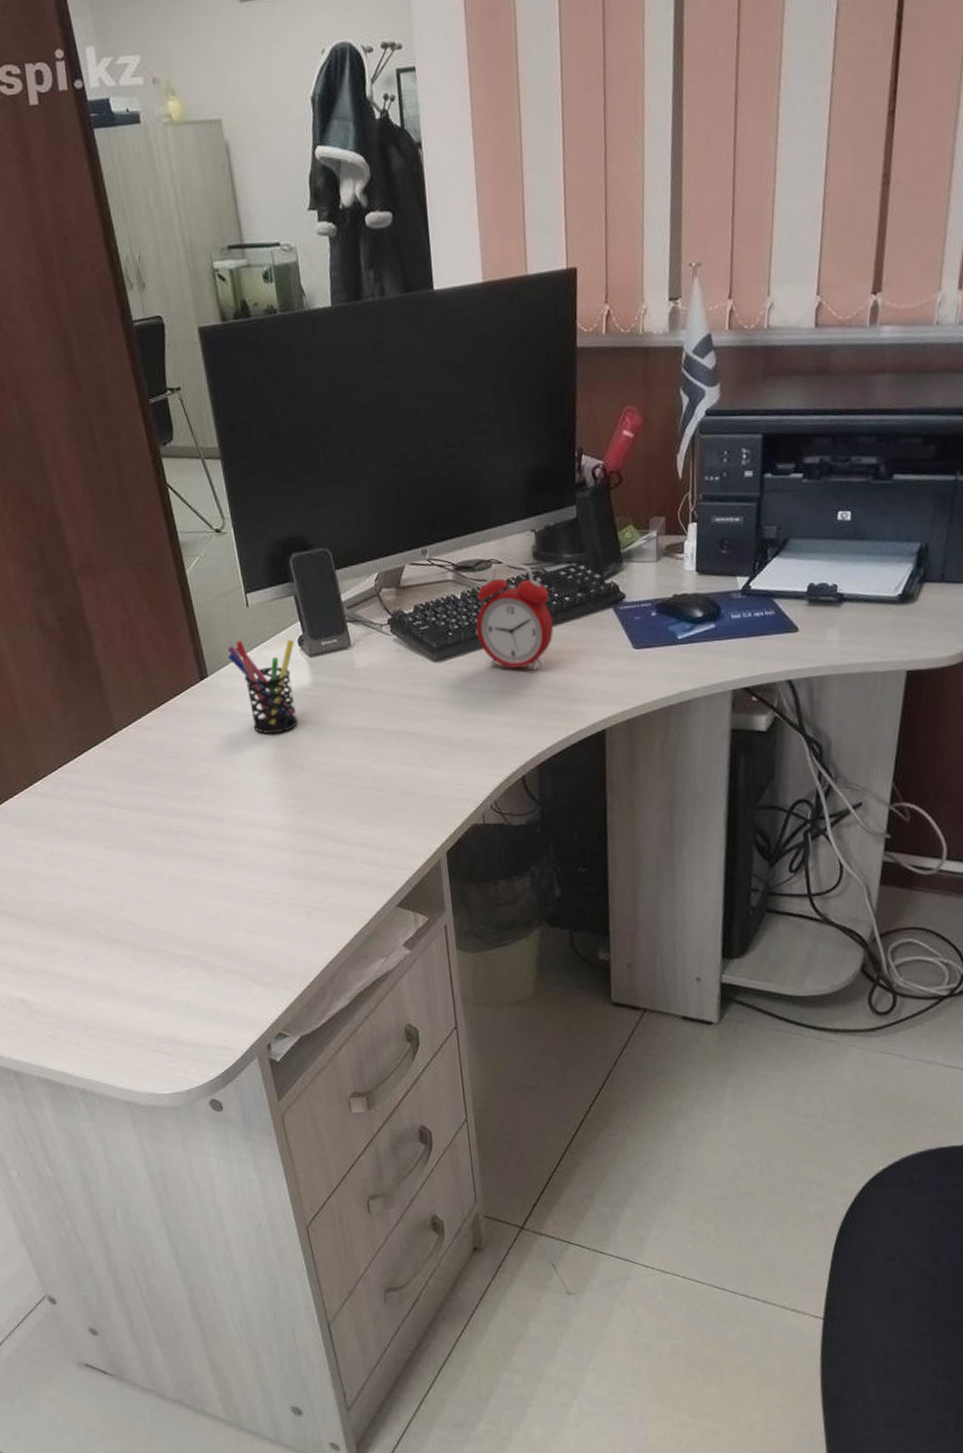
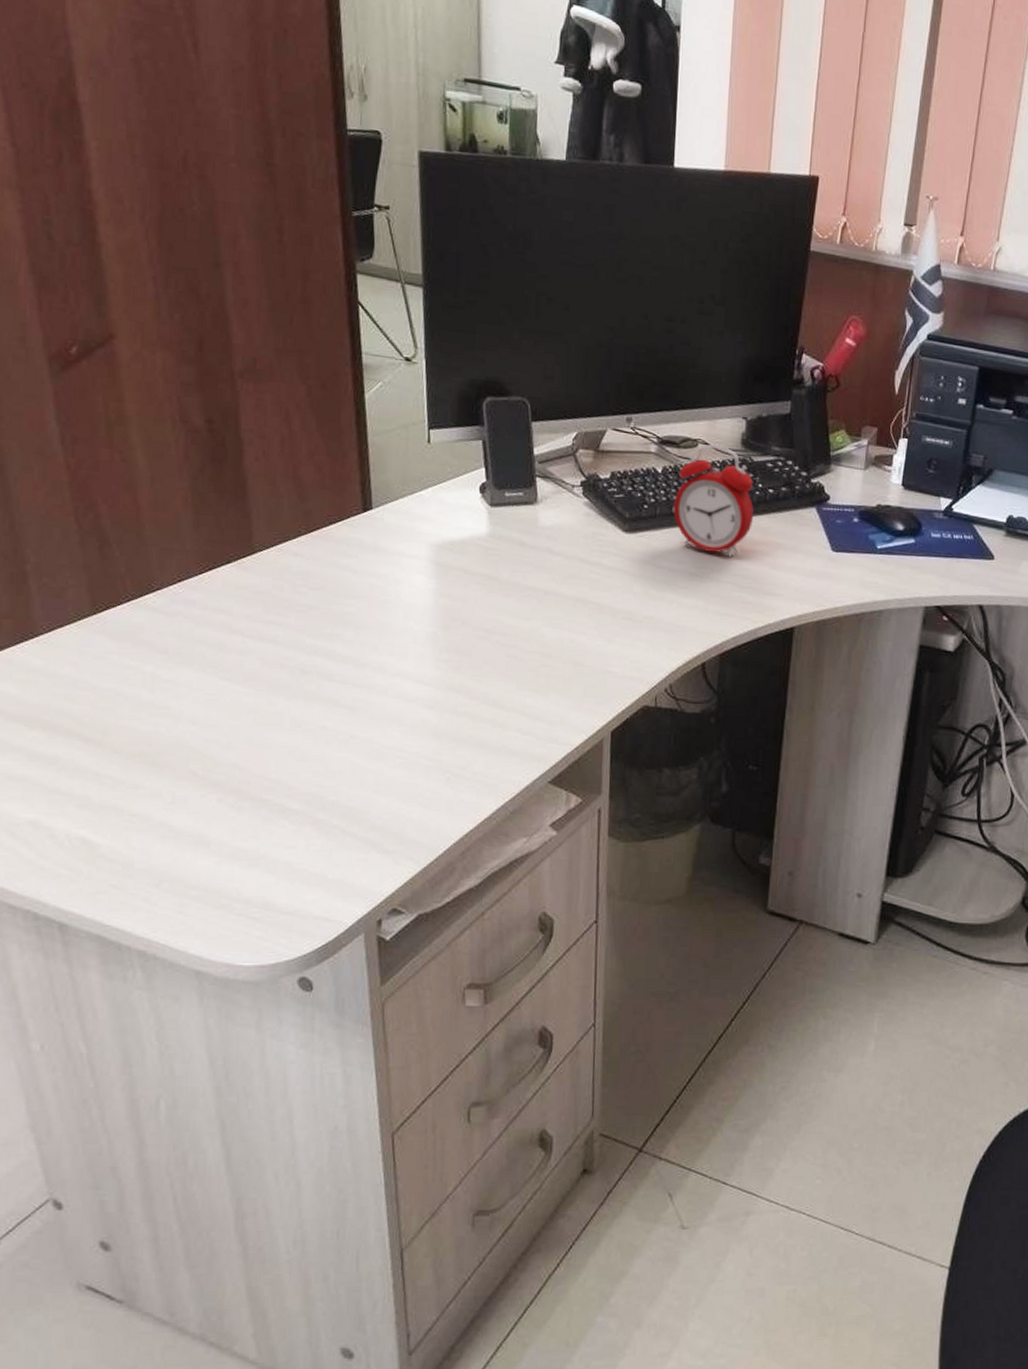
pen holder: present [227,639,298,734] -> none [399,476,475,581]

